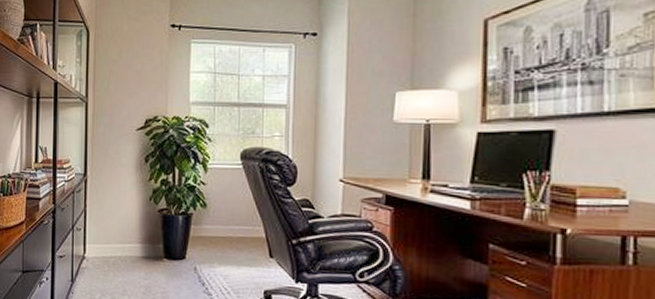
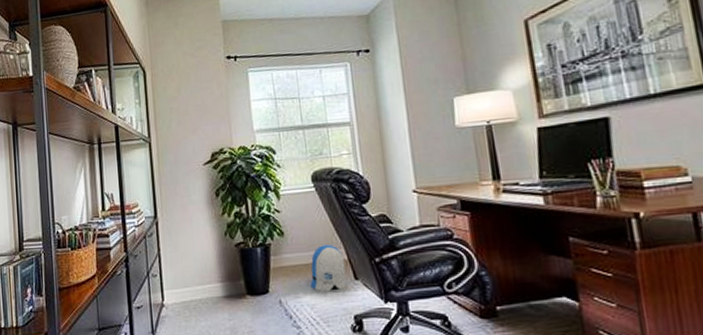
sun visor: none [226,221,262,265] -> present [310,244,347,292]

